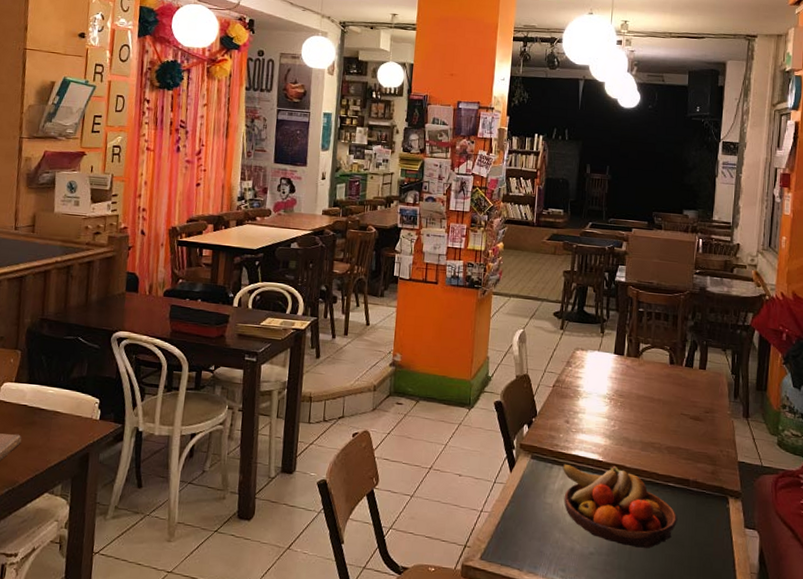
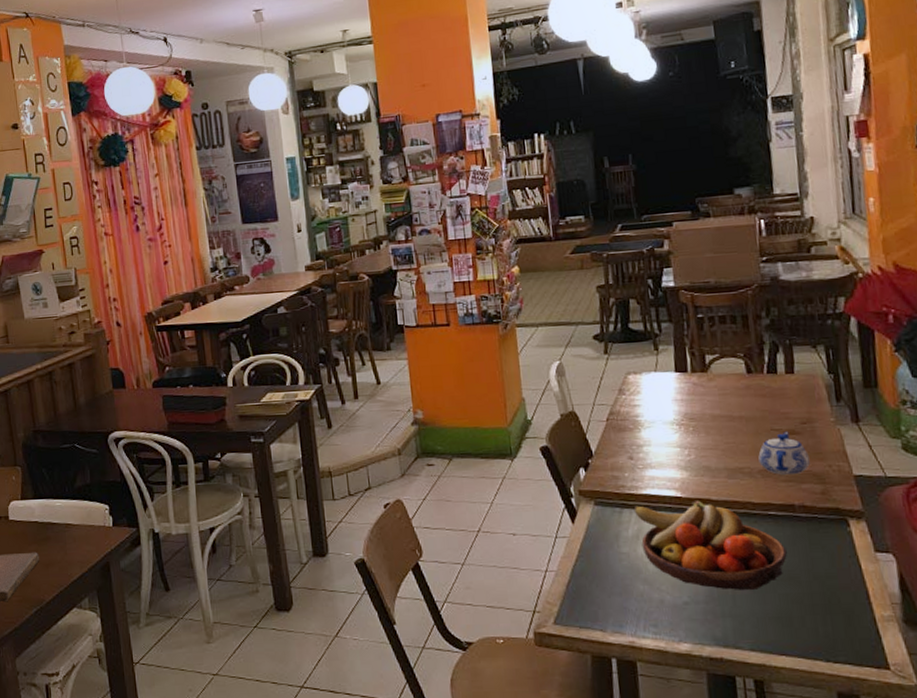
teapot: none [668,417,707,455] -> present [758,431,810,476]

